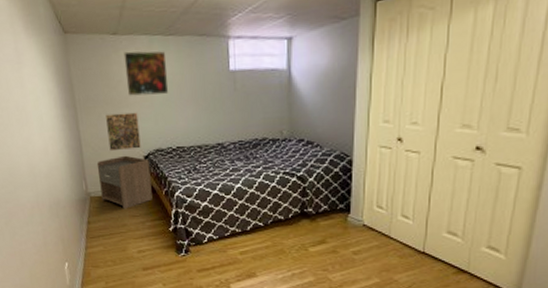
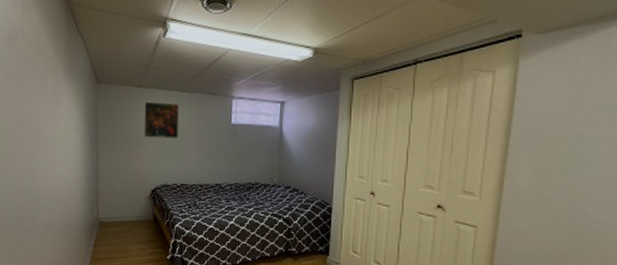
nightstand: present [96,155,153,209] -> none [109,187,156,236]
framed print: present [104,112,141,152] -> none [122,151,150,184]

